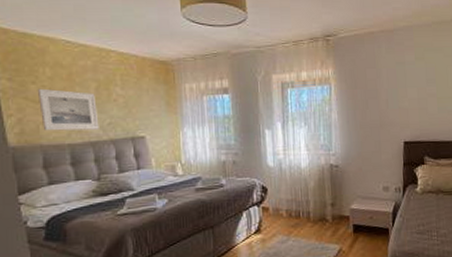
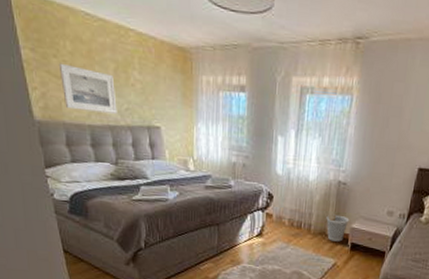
wastebasket: none [324,198,347,226] -> present [326,214,350,242]

